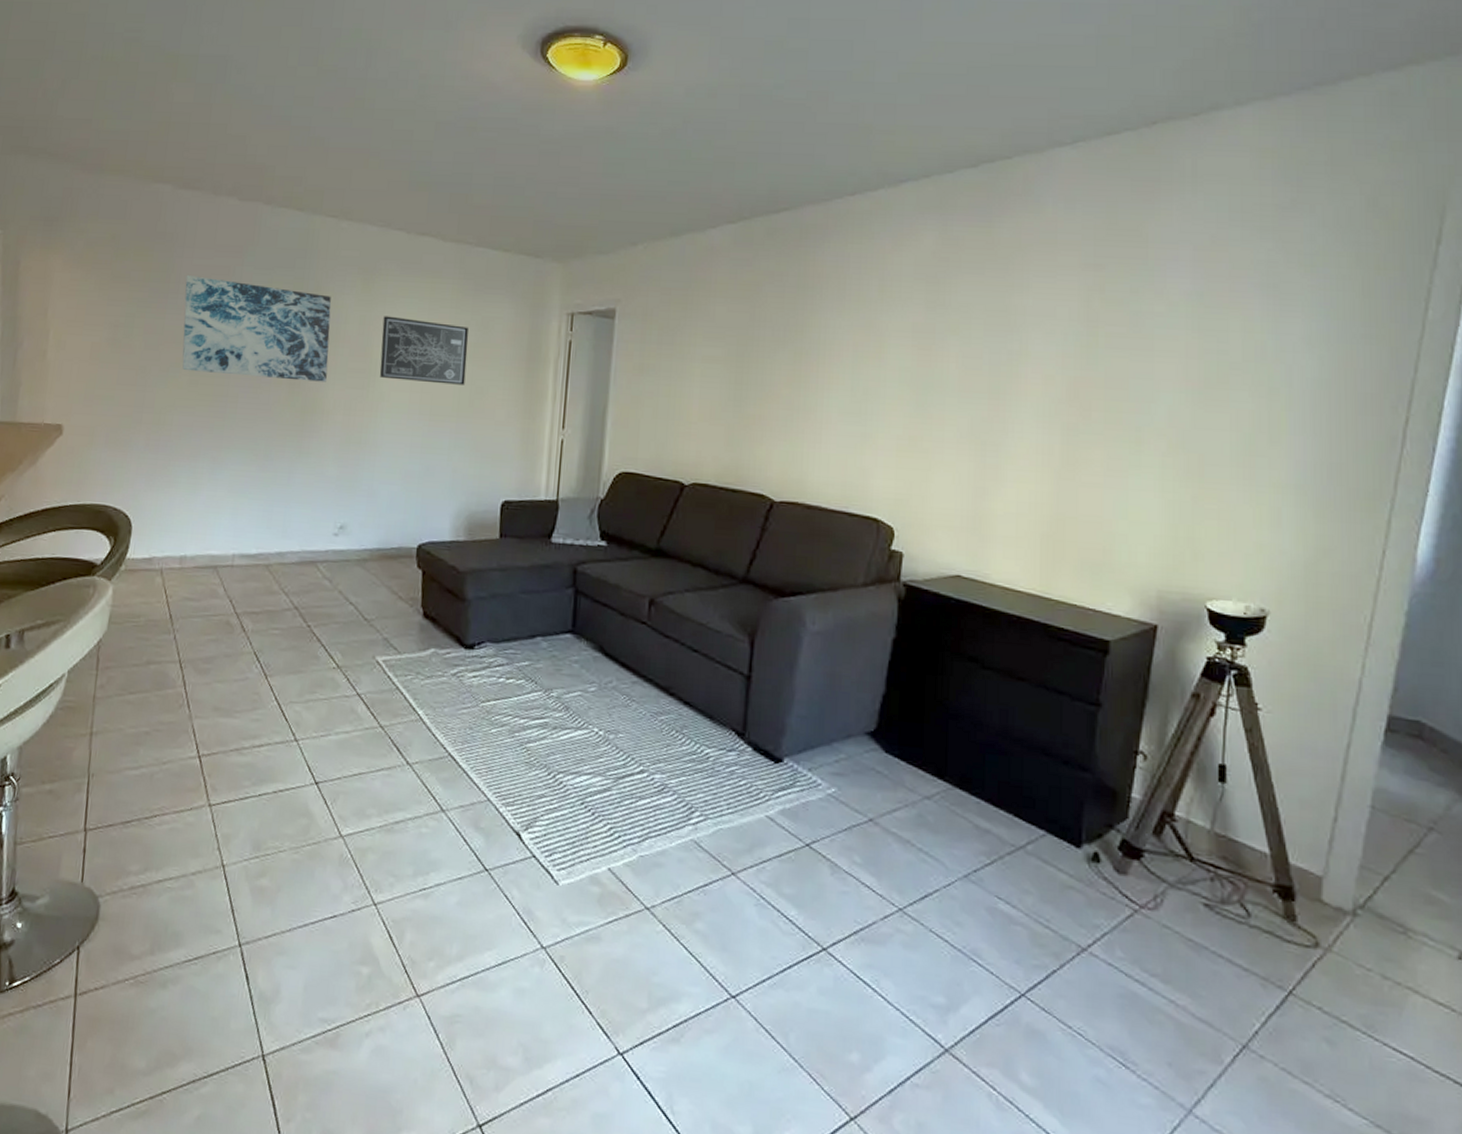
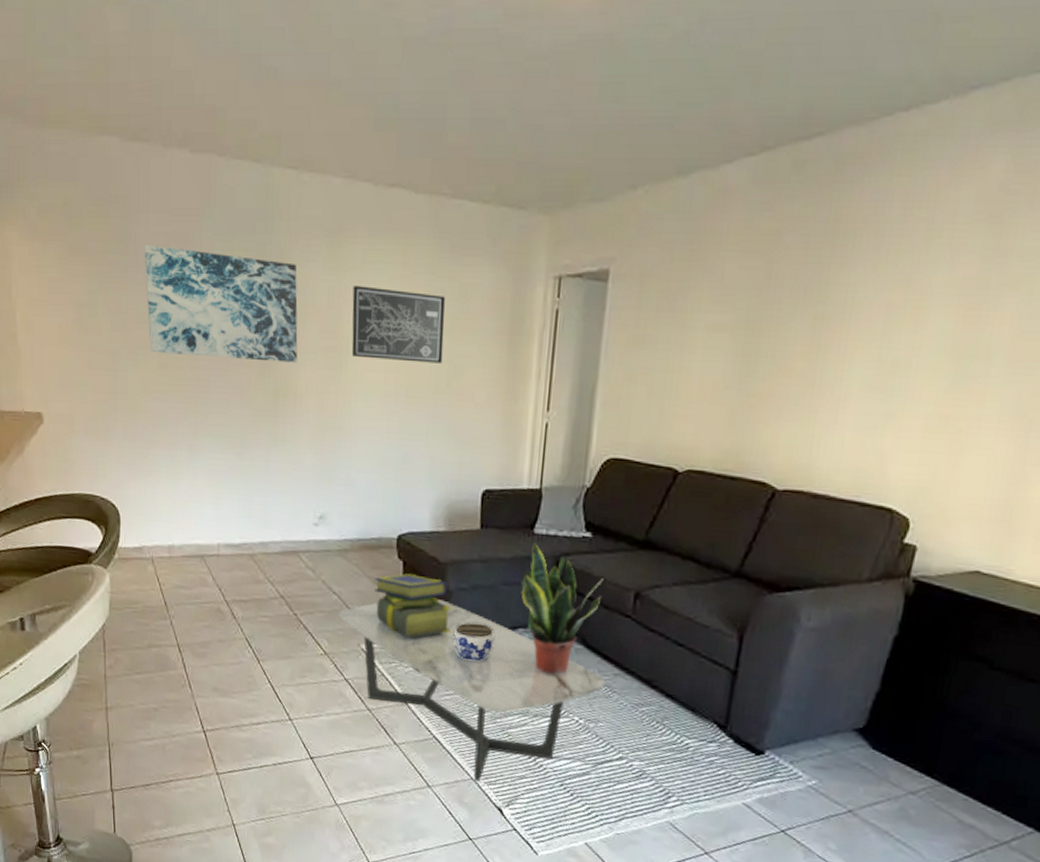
coffee table: none [354,609,624,803] -> present [338,599,605,781]
stack of books: none [392,583,470,649] -> present [374,573,451,638]
jar: none [471,631,513,672] -> present [453,622,494,661]
potted plant: none [539,551,619,684] -> present [521,543,604,675]

